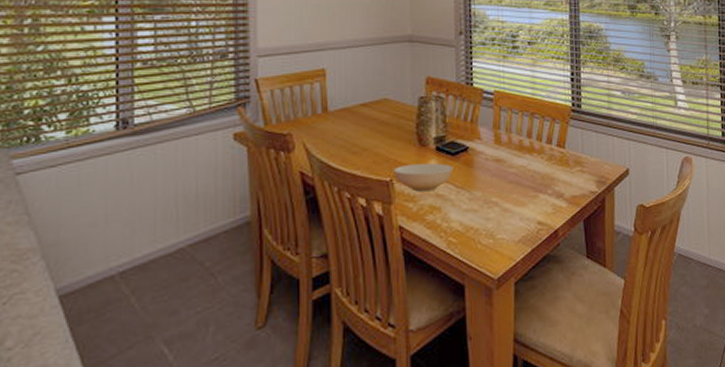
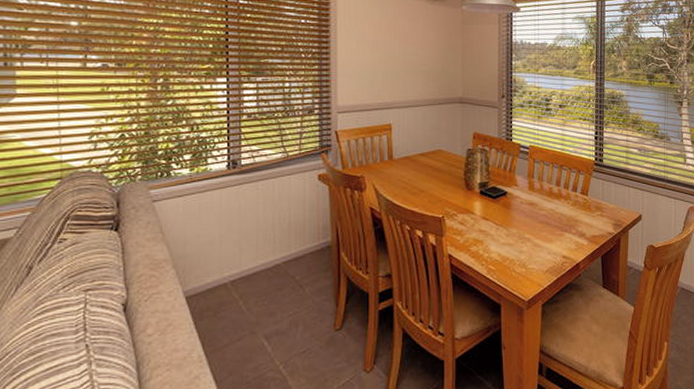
bowl: present [393,163,454,192] -> none [445,204,494,227]

